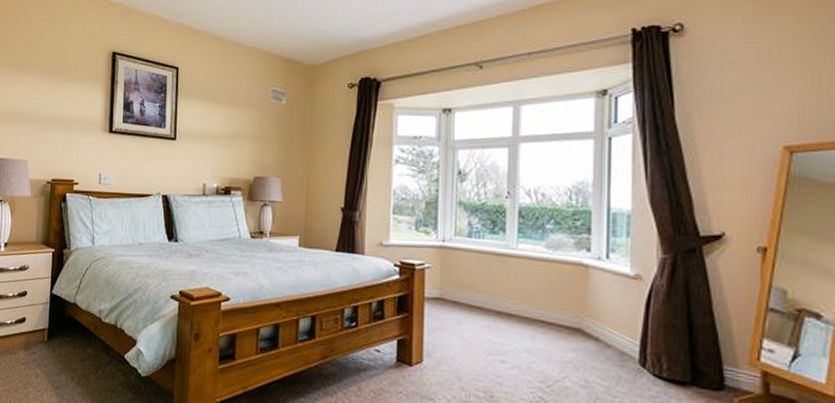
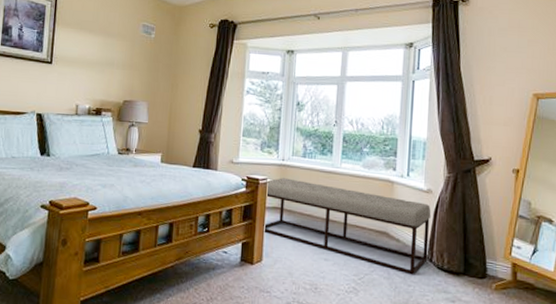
bench: none [422,262,642,384] -> present [262,178,431,275]

